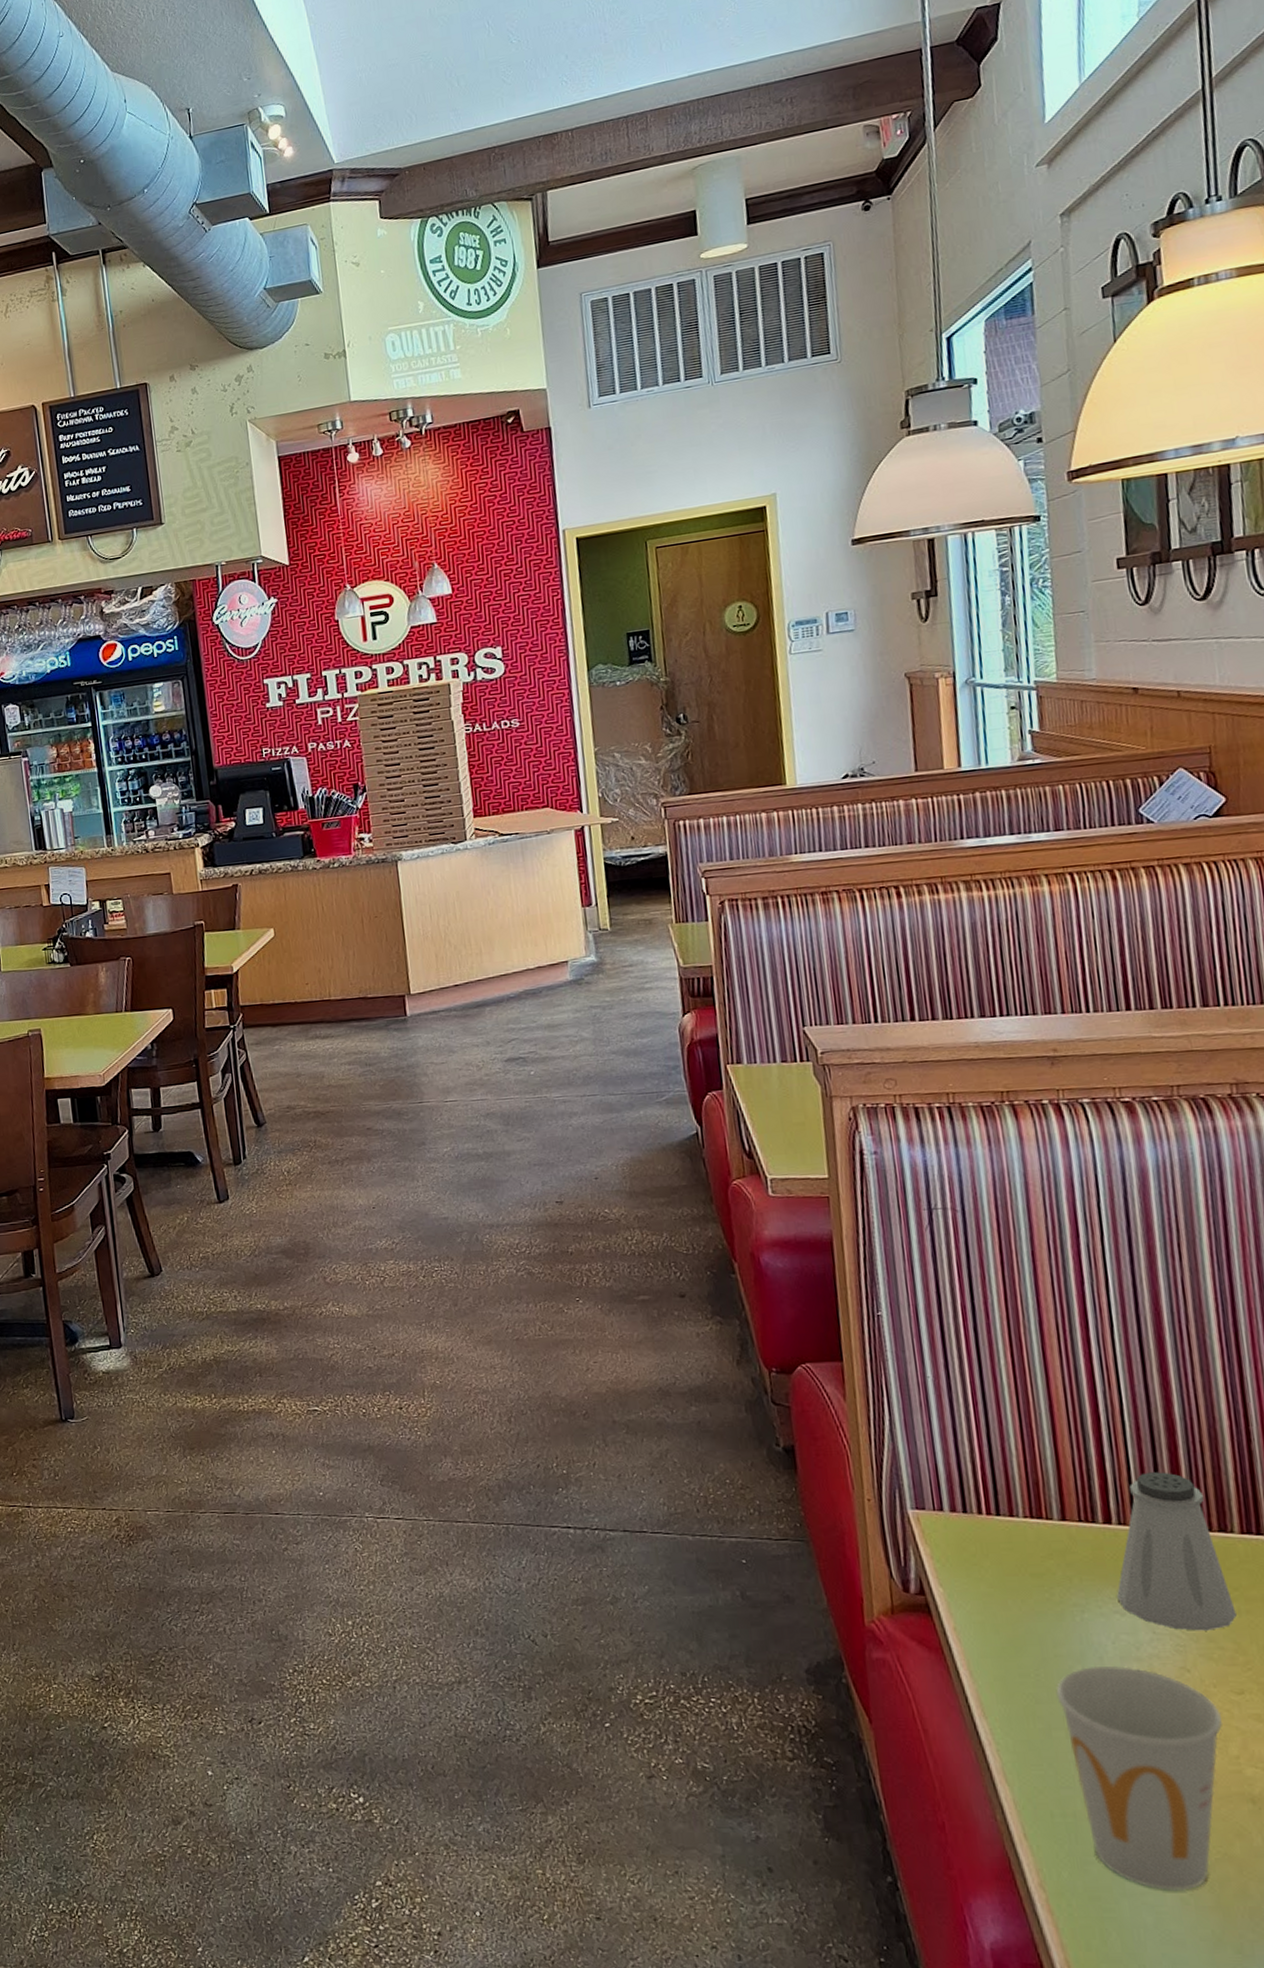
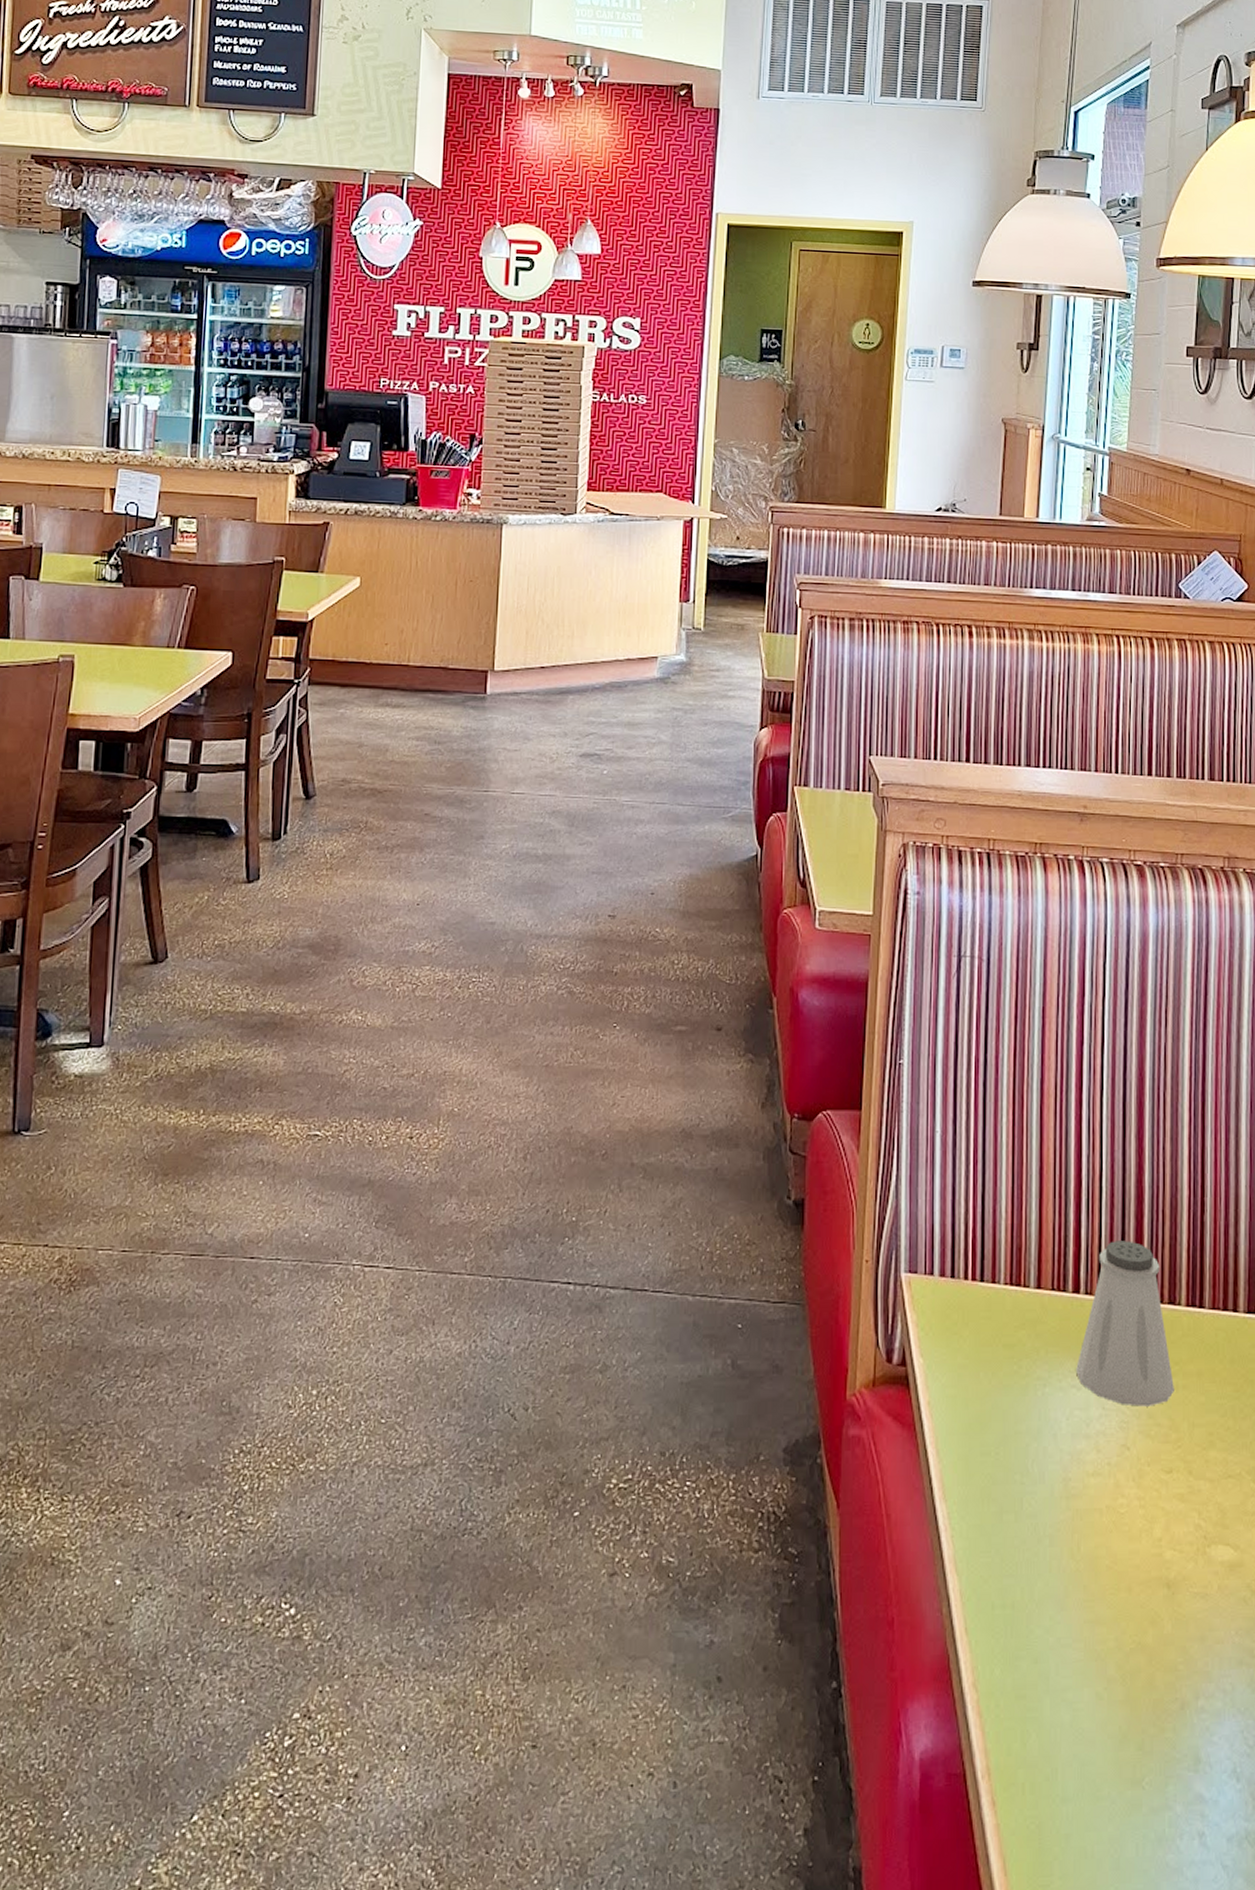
cup: present [1056,1666,1224,1891] -> none [1011,1444,1152,1685]

